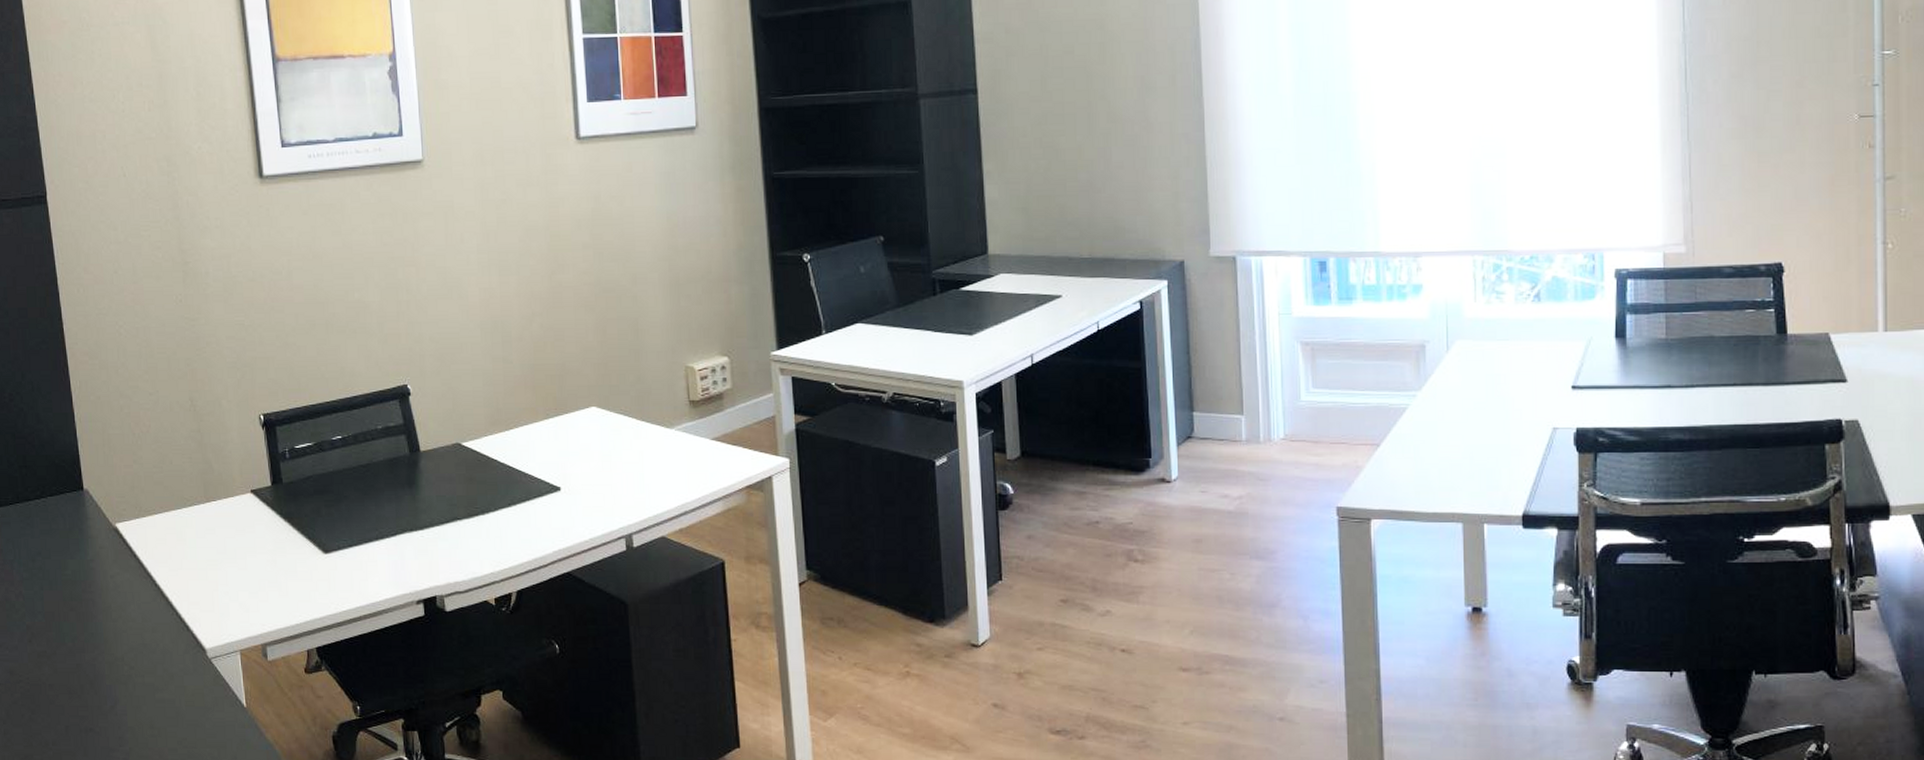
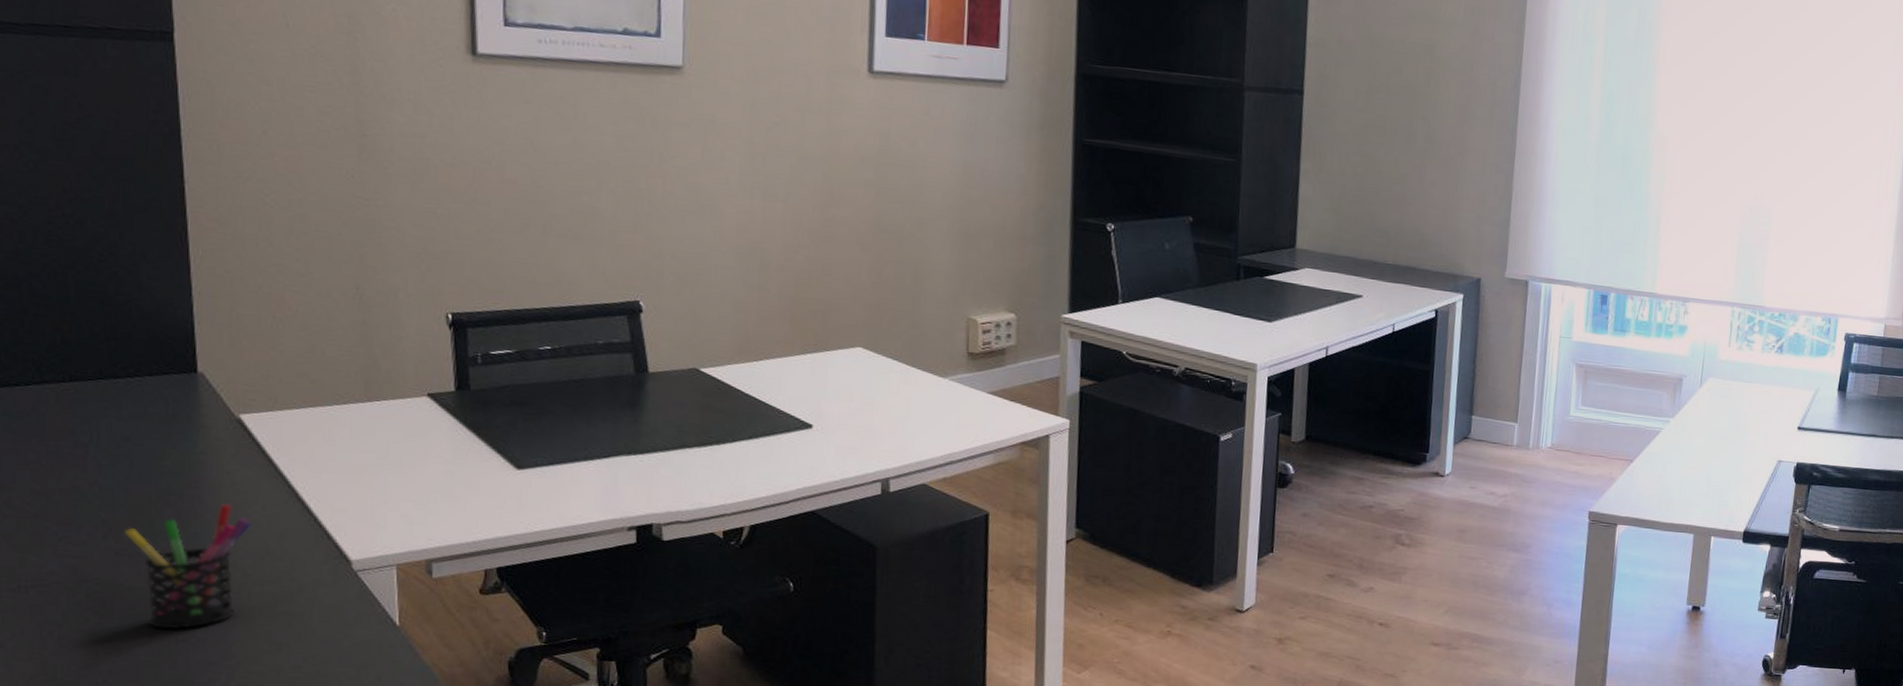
pen holder: none [43,604,131,721] -> present [125,503,251,629]

